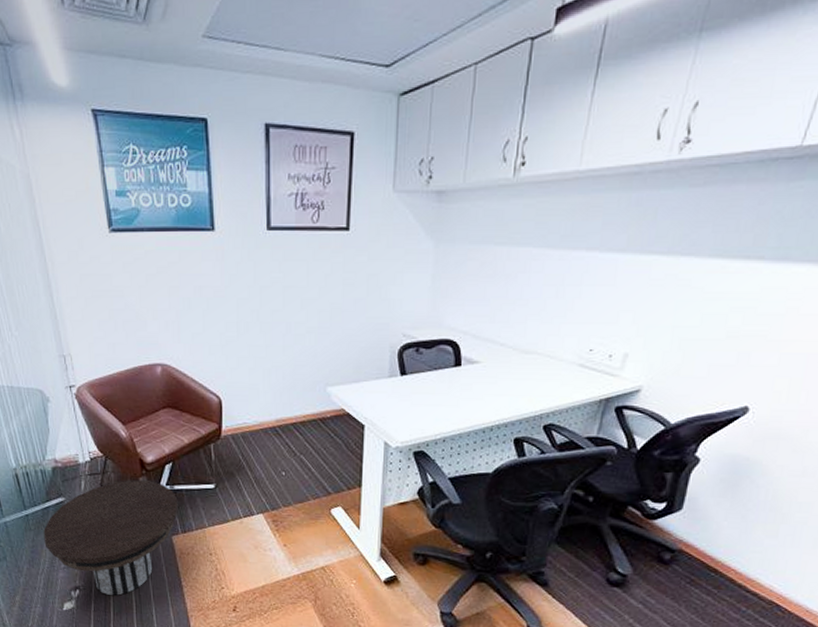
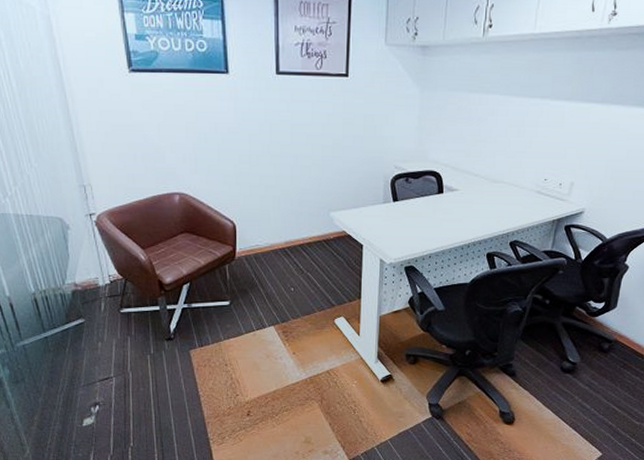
side table: present [43,480,178,596] -> none [63,300,196,408]

